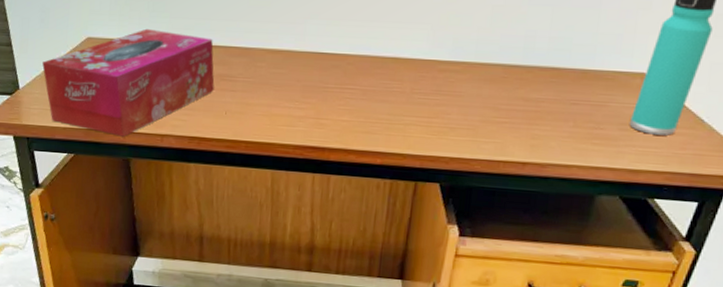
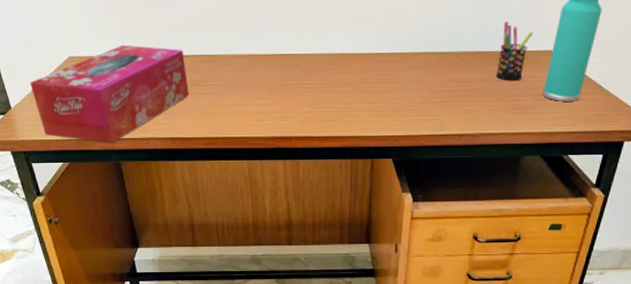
pen holder: none [573,35,625,106] -> present [495,22,534,81]

